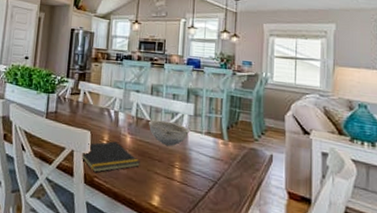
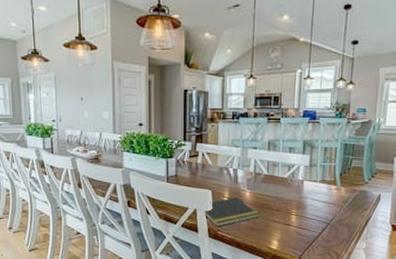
bowl: present [148,119,190,146] -> none [266,174,306,196]

